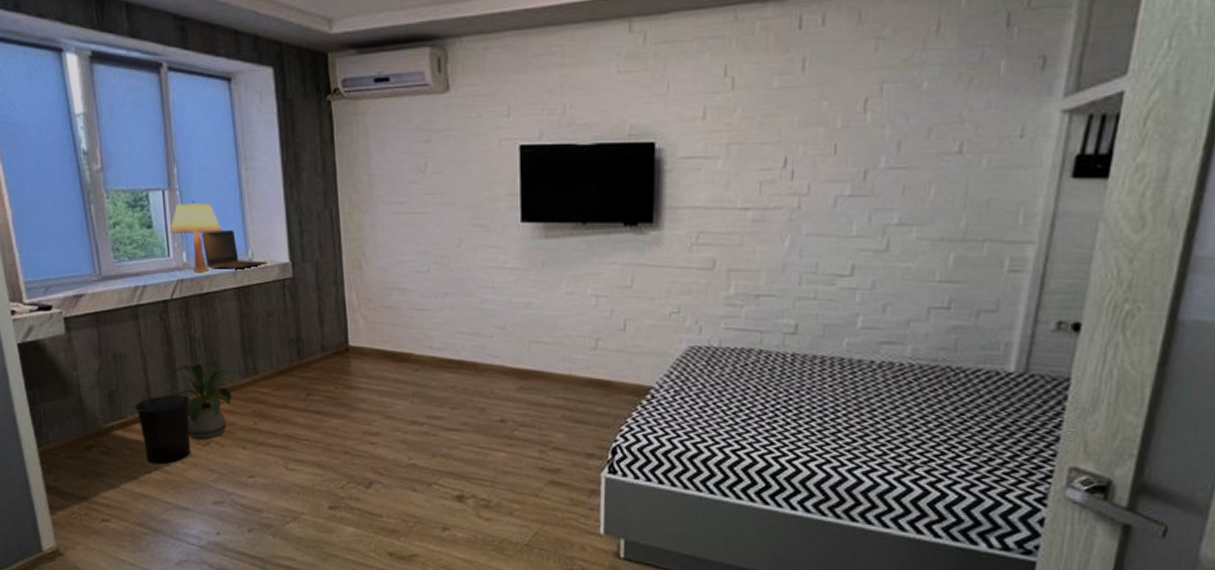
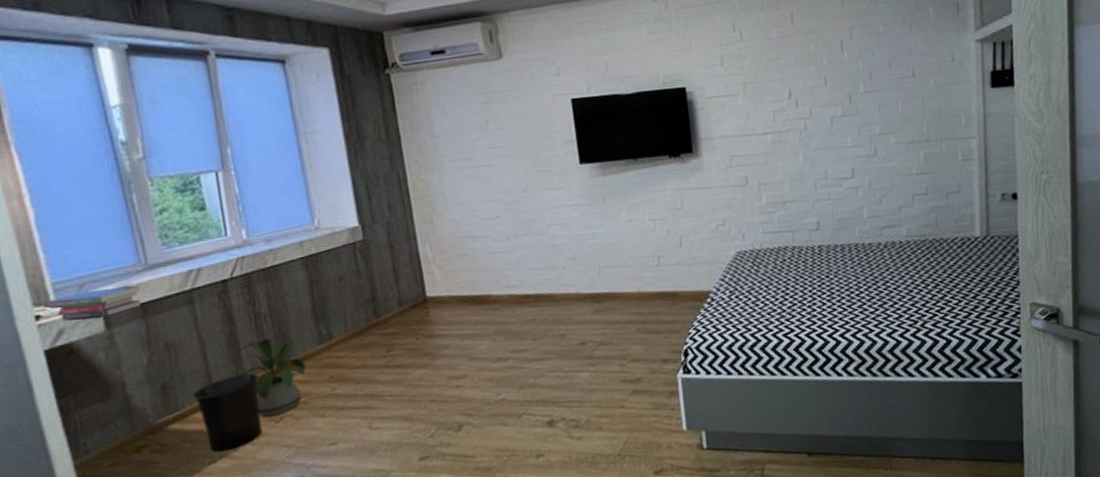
books: none [18,293,95,320] -> present [44,286,141,321]
table lamp: present [170,201,223,273] -> none [226,178,285,249]
laptop: present [202,229,268,269] -> none [262,201,336,242]

